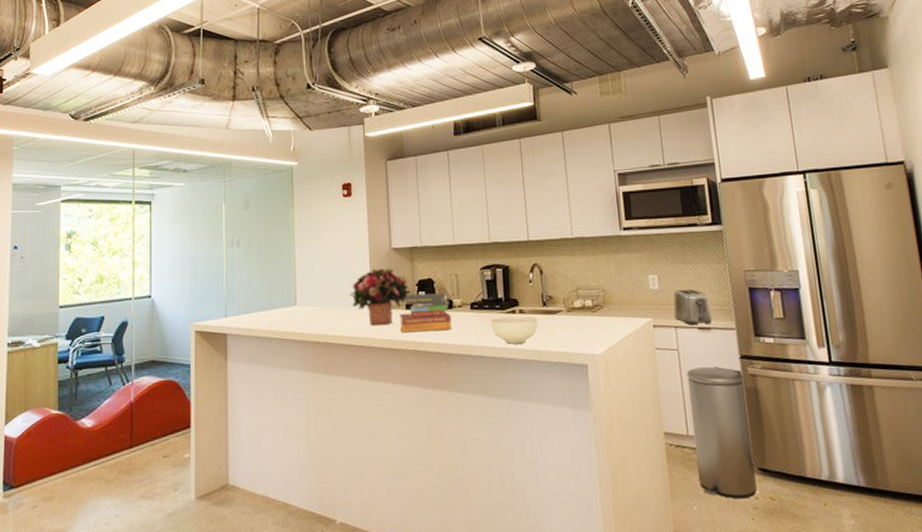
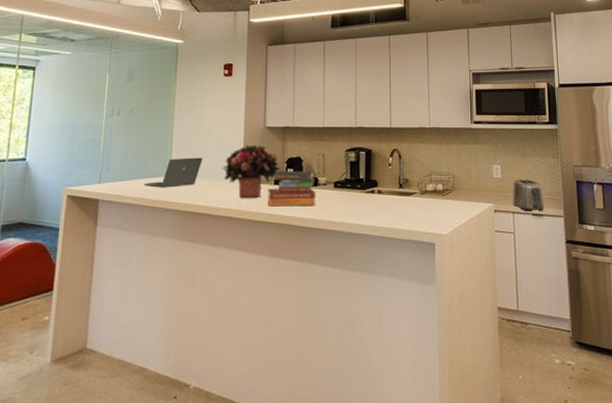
laptop: none [271,284,329,319] -> present [145,157,203,188]
bowl: present [491,315,538,344] -> none [352,195,394,221]
pedal bin: present [686,367,757,499] -> none [520,250,573,370]

